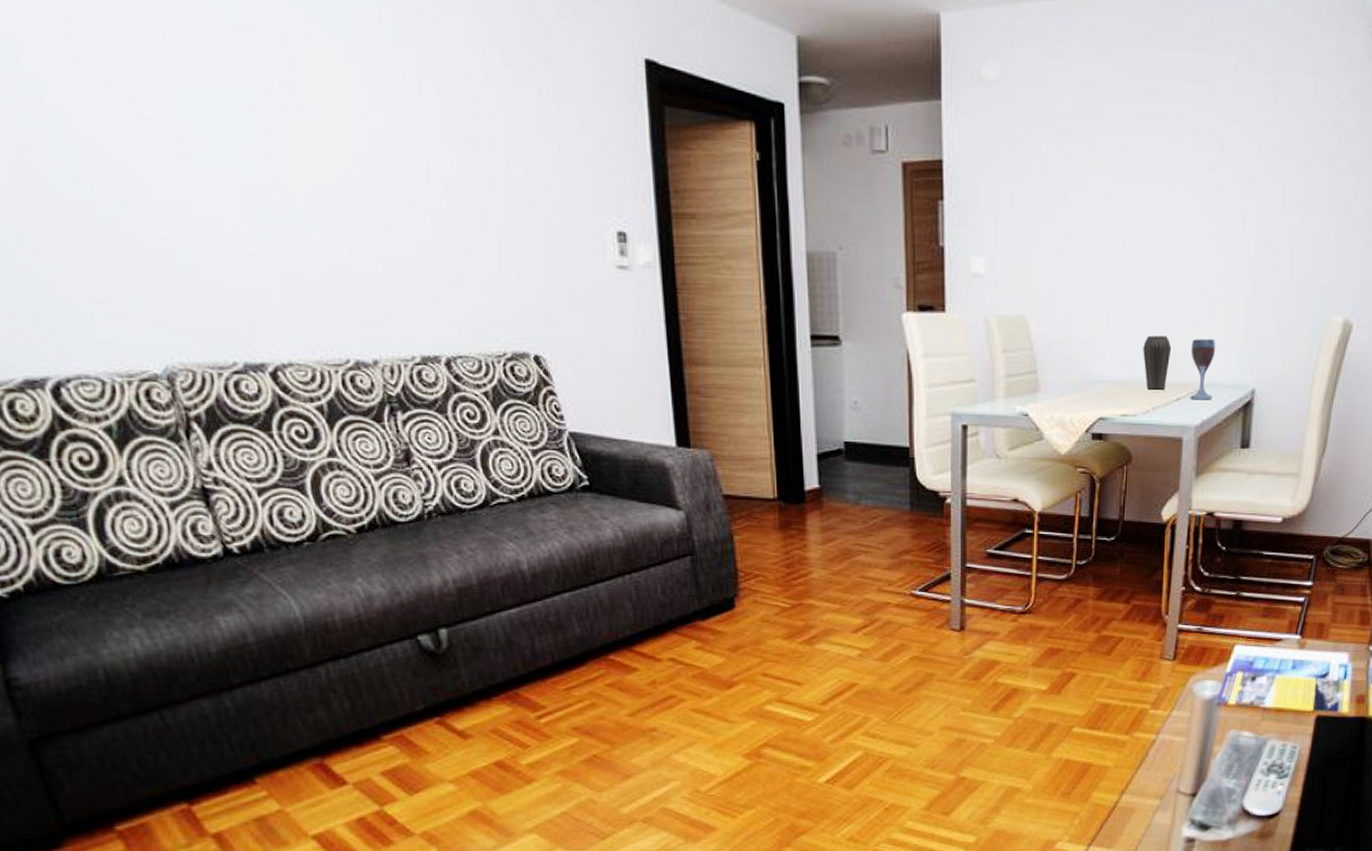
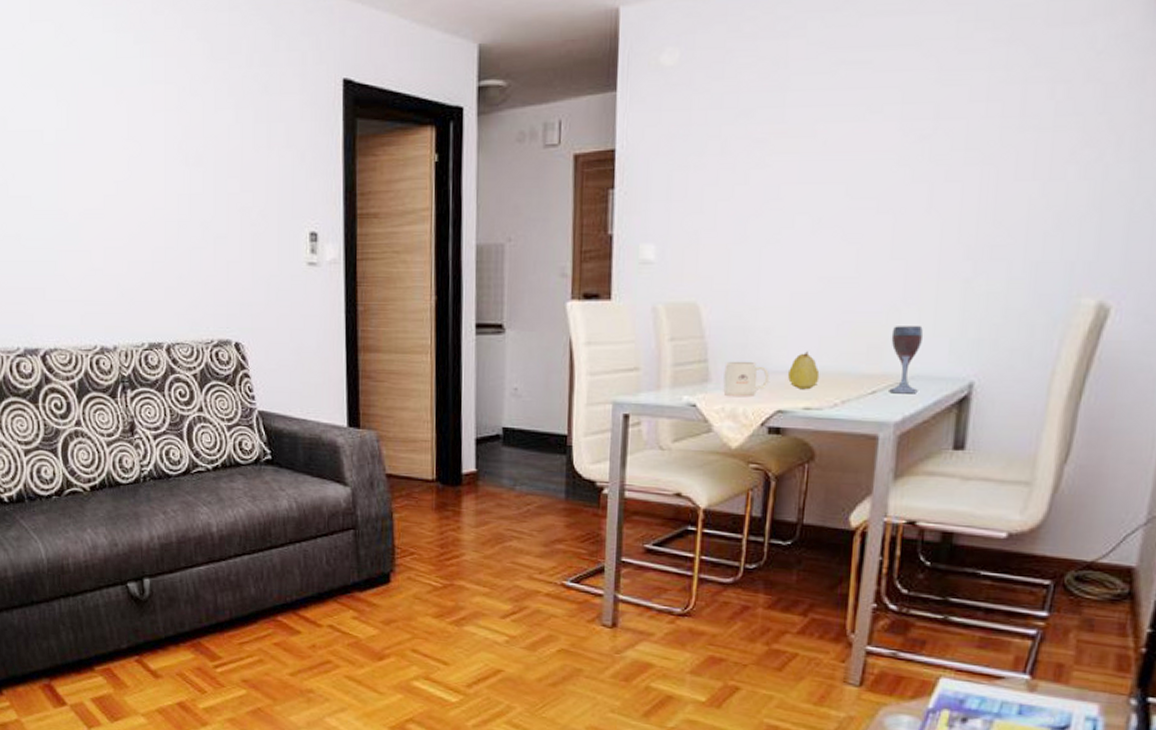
mug: none [1052,372,1091,406] -> present [723,361,769,398]
fruit: none [1107,362,1134,398] -> present [788,351,820,390]
vase: present [1143,335,1172,391] -> none [832,322,868,383]

